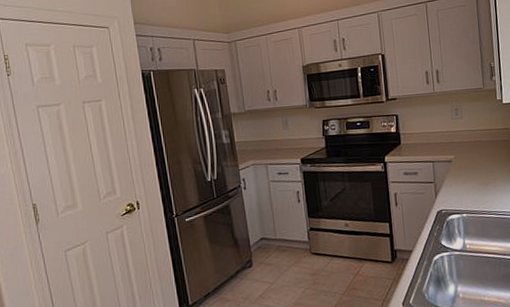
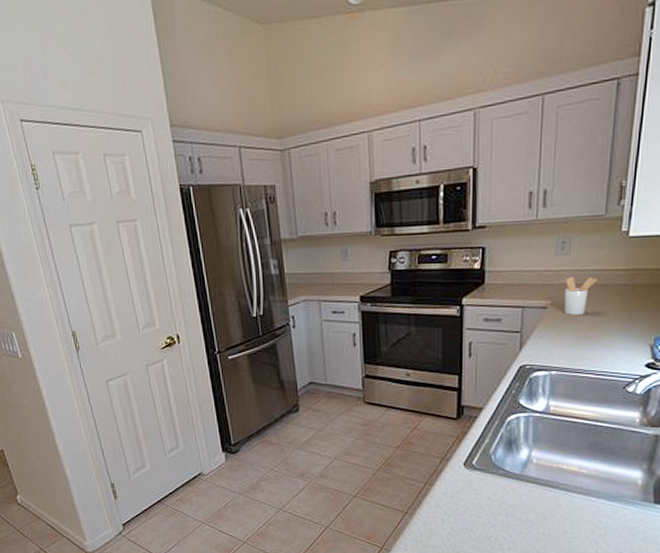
utensil holder: none [462,135,486,167] -> present [564,277,597,315]

